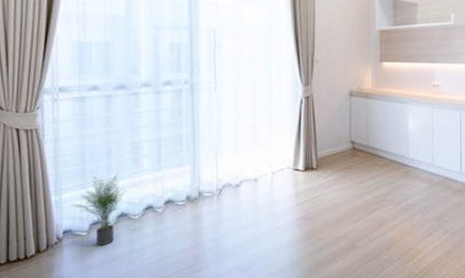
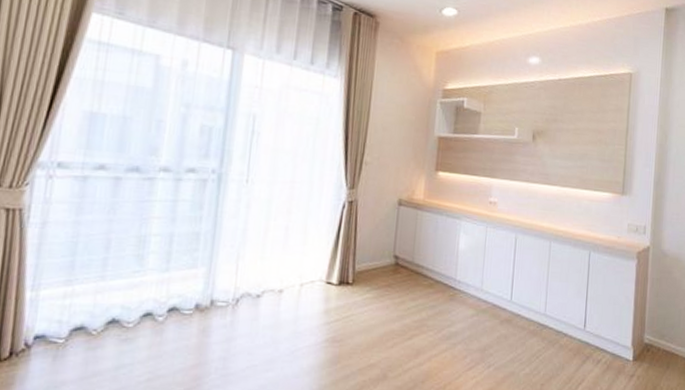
potted plant: present [71,172,126,246] -> none [49,269,122,358]

